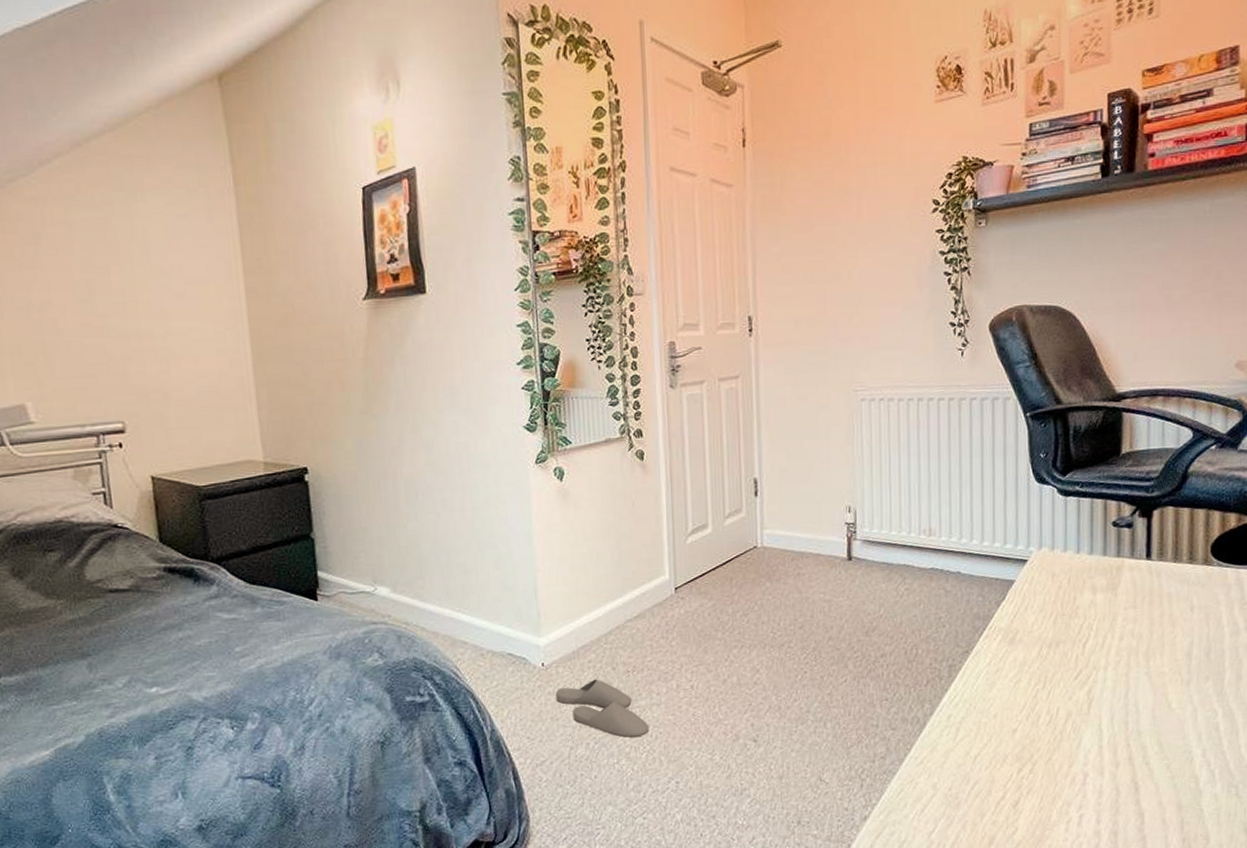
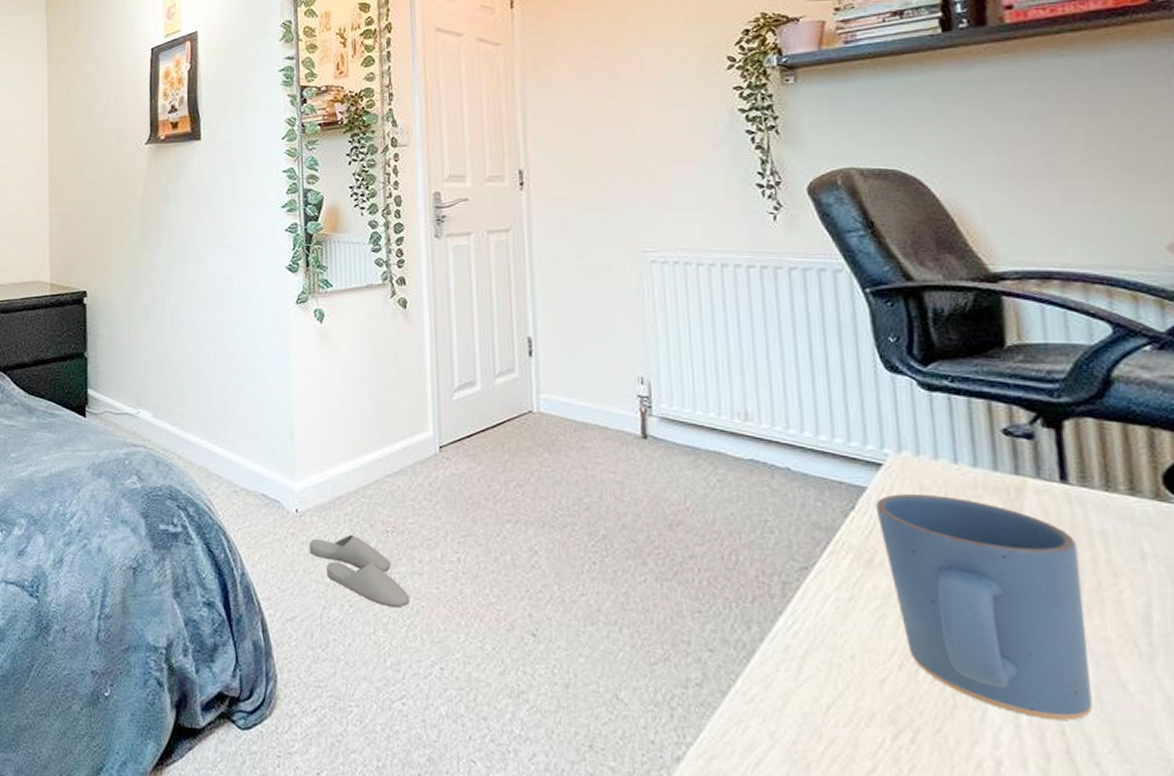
mug: none [1020,580,1152,738] -> present [875,494,1093,721]

